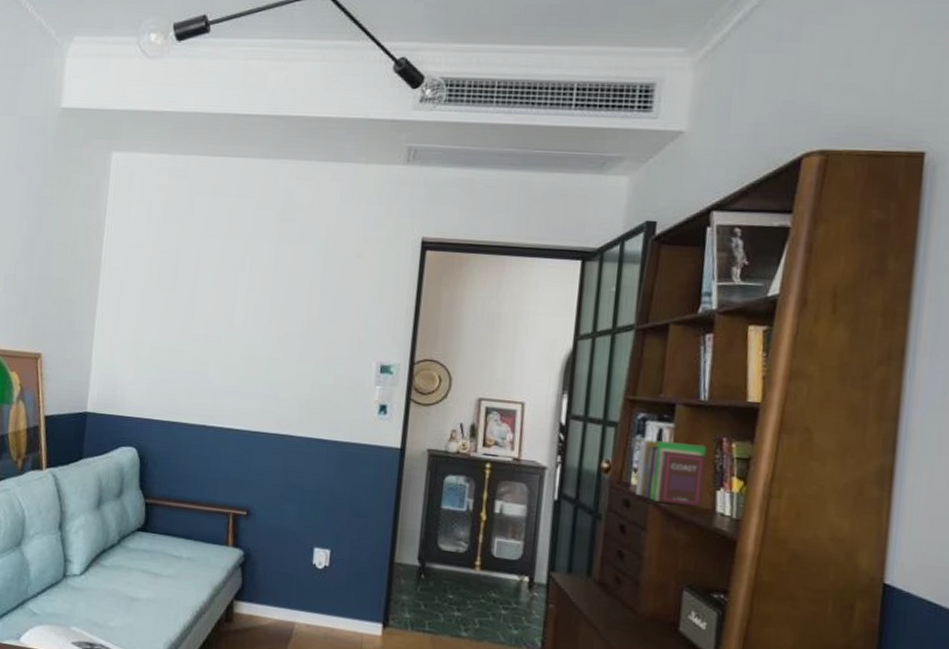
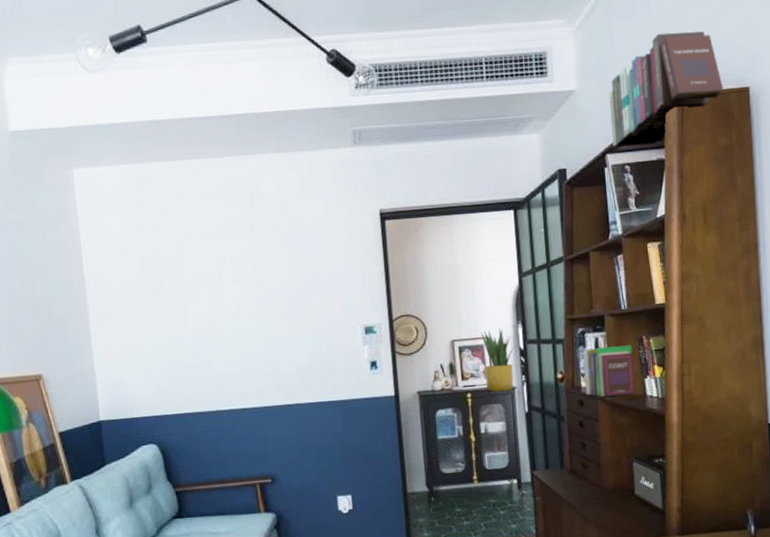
planter: none [511,395,555,471] -> present [480,328,515,392]
books: none [722,75,888,208] -> present [609,31,724,147]

